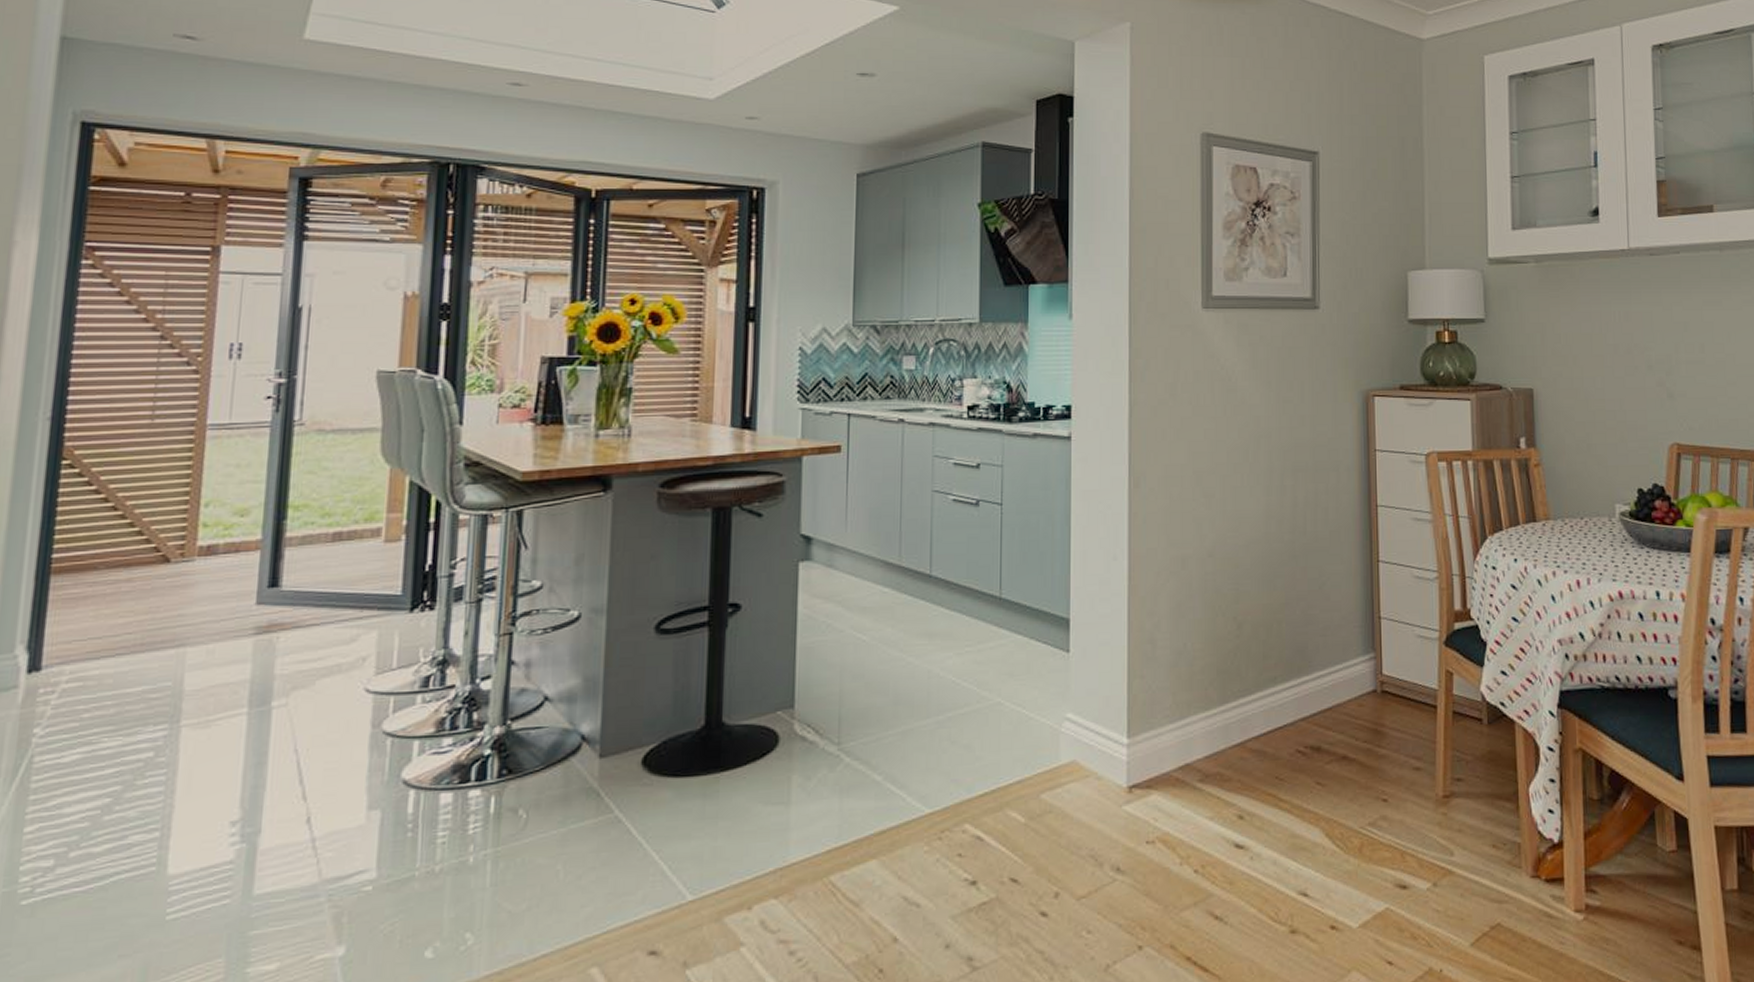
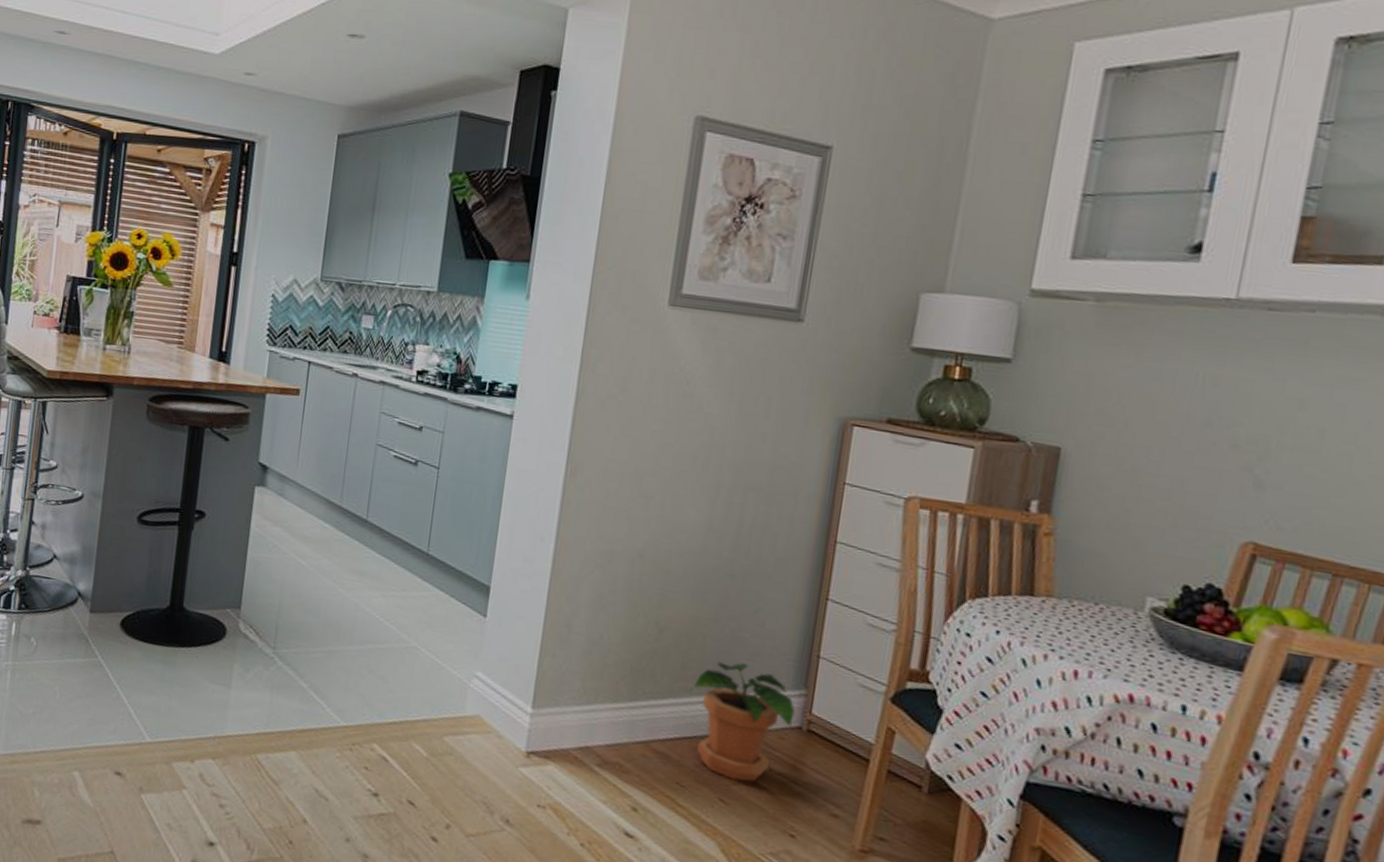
potted plant: none [1277,640,1368,759] -> present [694,662,795,782]

